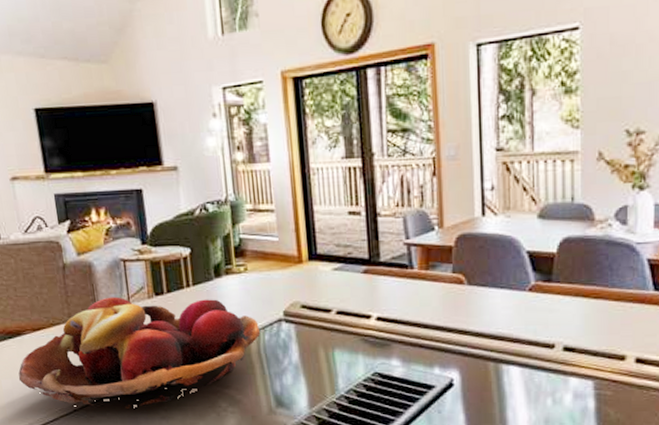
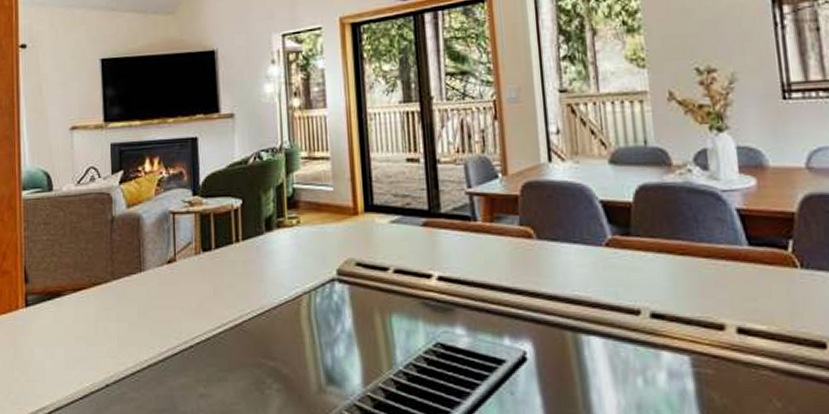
fruit basket: present [18,297,261,409] -> none [52,253,312,384]

